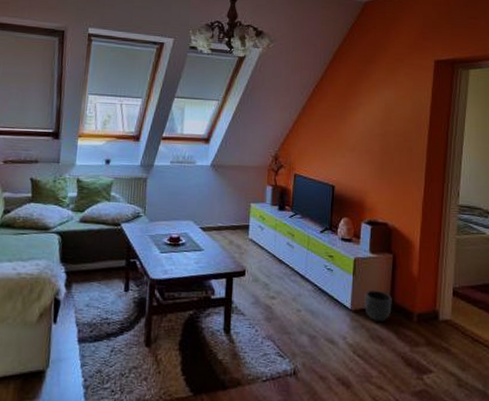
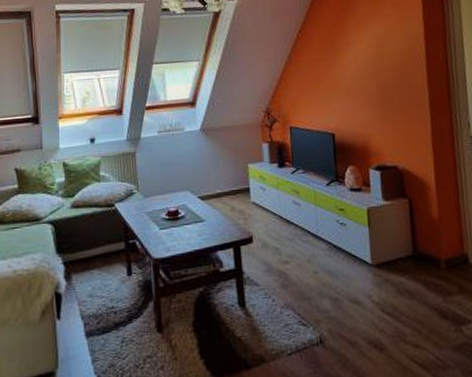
planter: present [364,290,392,323] -> none [384,239,416,275]

